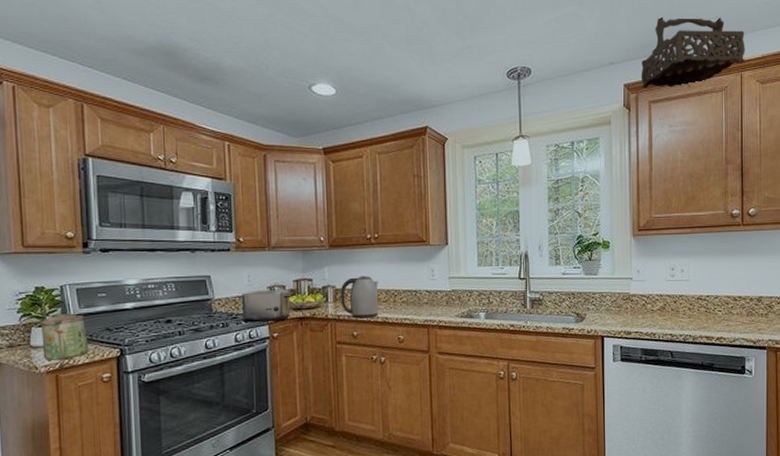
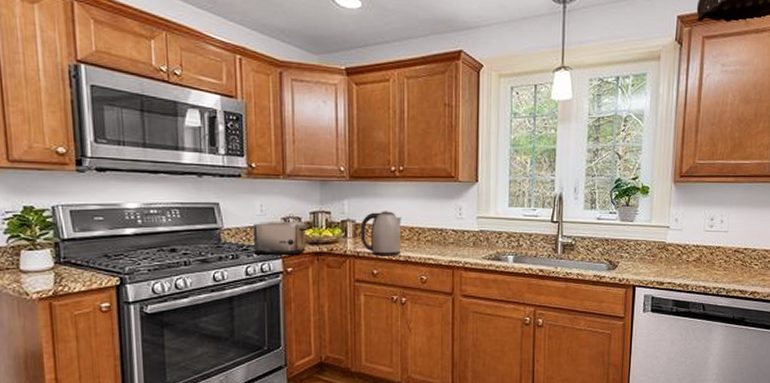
canister: present [40,313,89,362] -> none [29,237,86,288]

